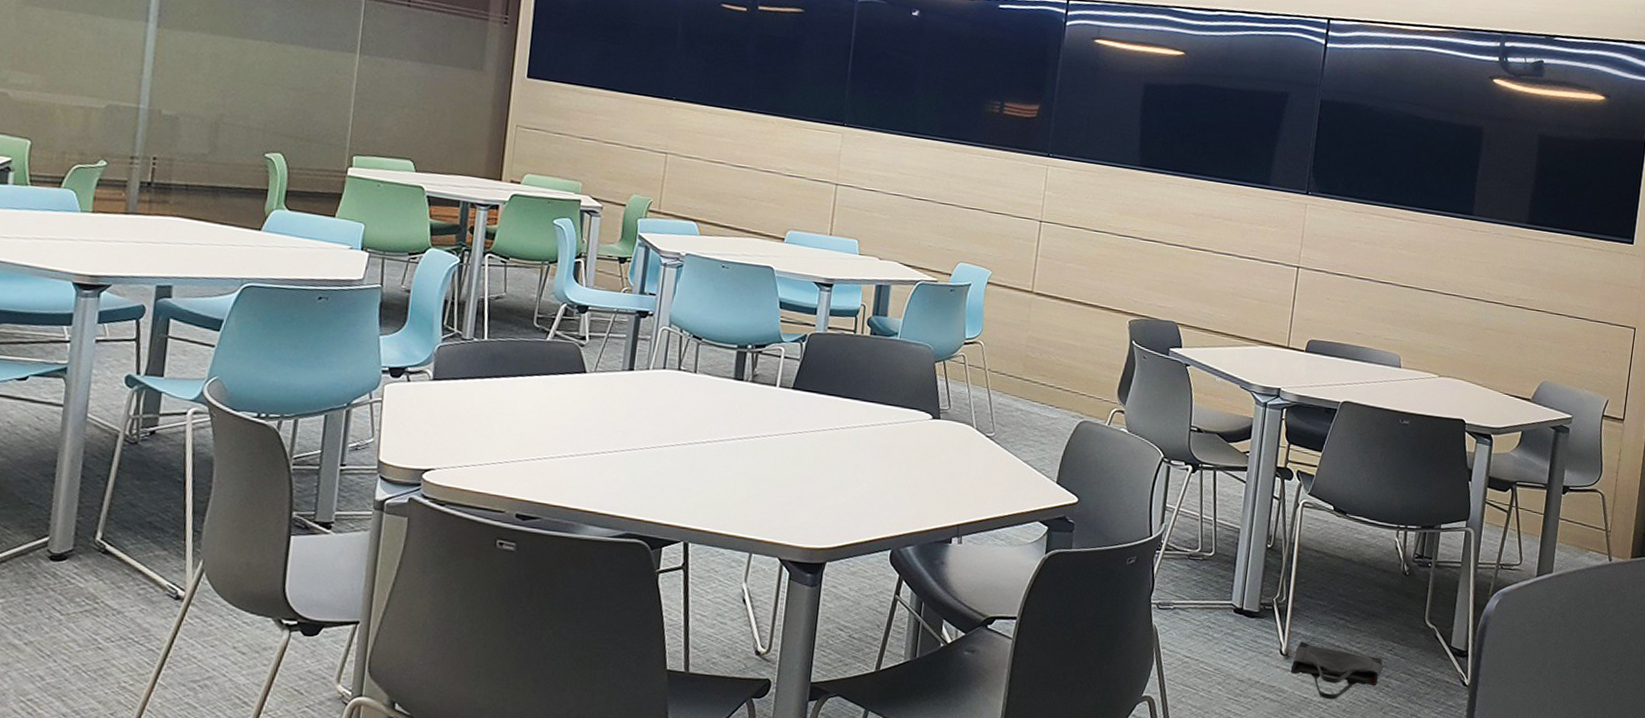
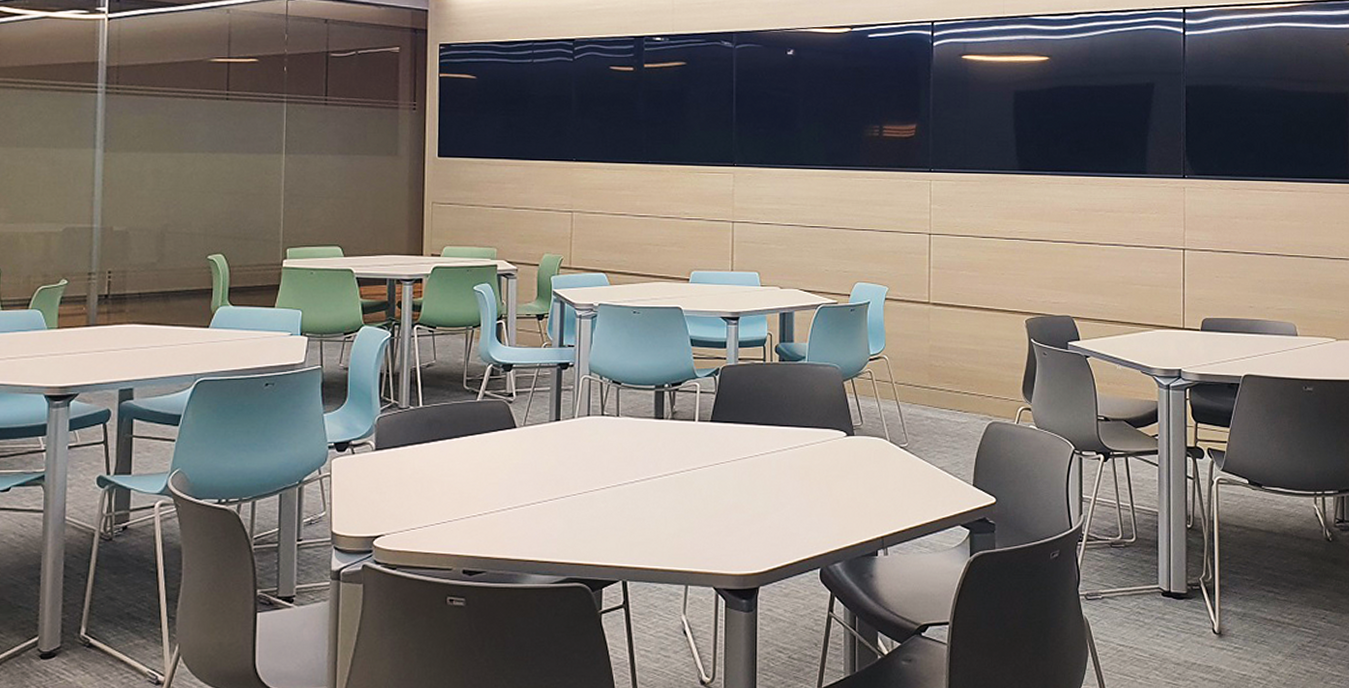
tote bag: present [1291,641,1384,700] -> none [1226,618,1319,674]

